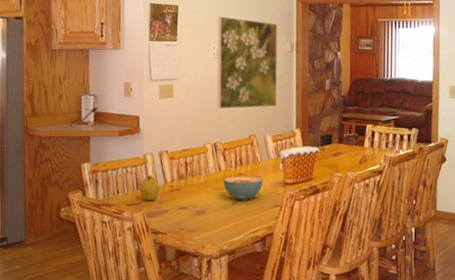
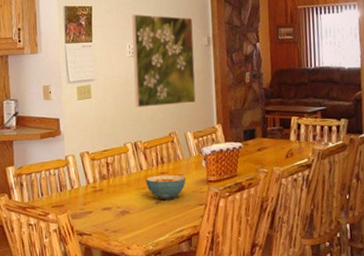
fruit: present [139,176,160,200] -> none [63,177,83,202]

